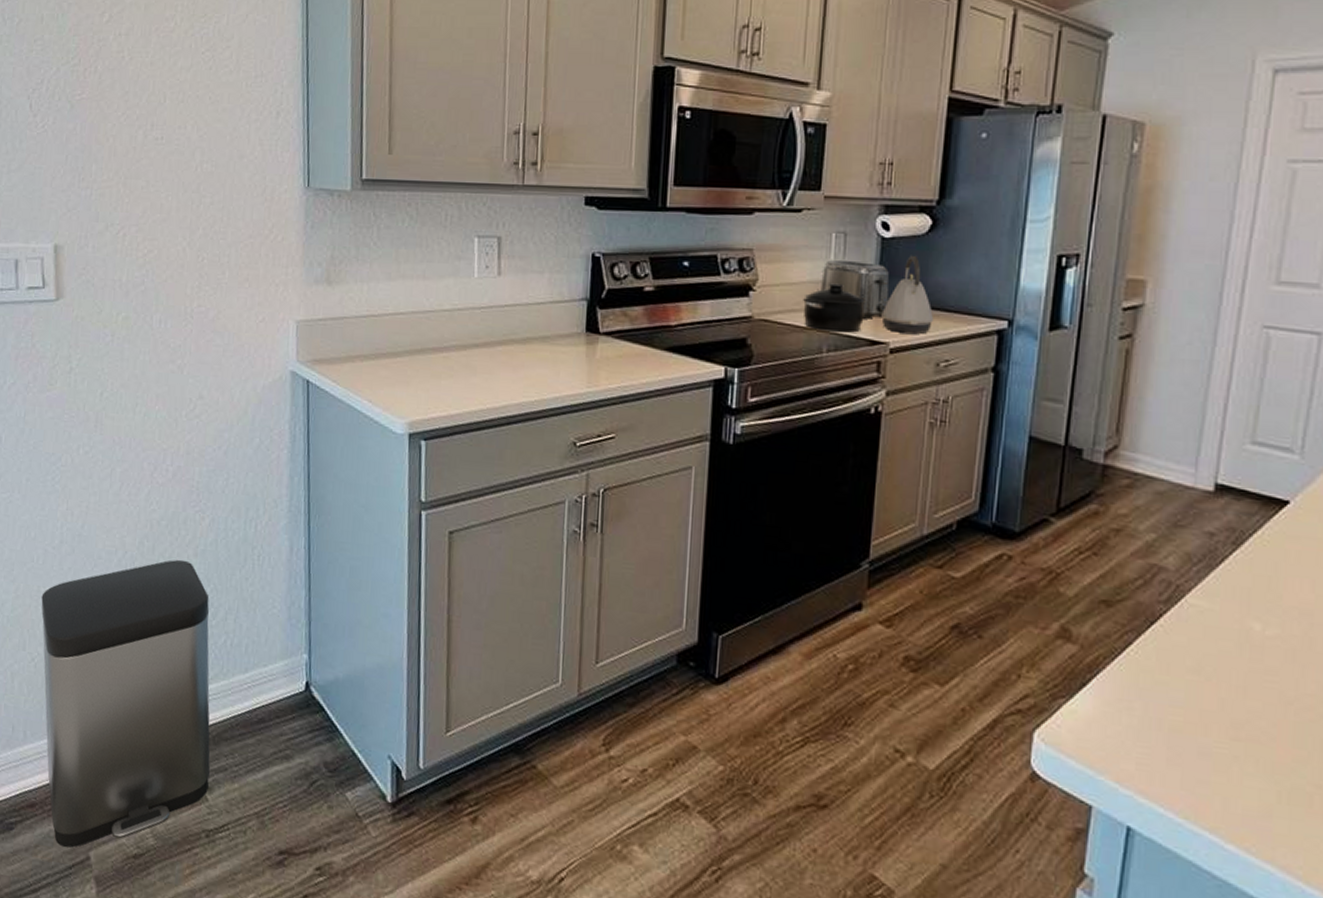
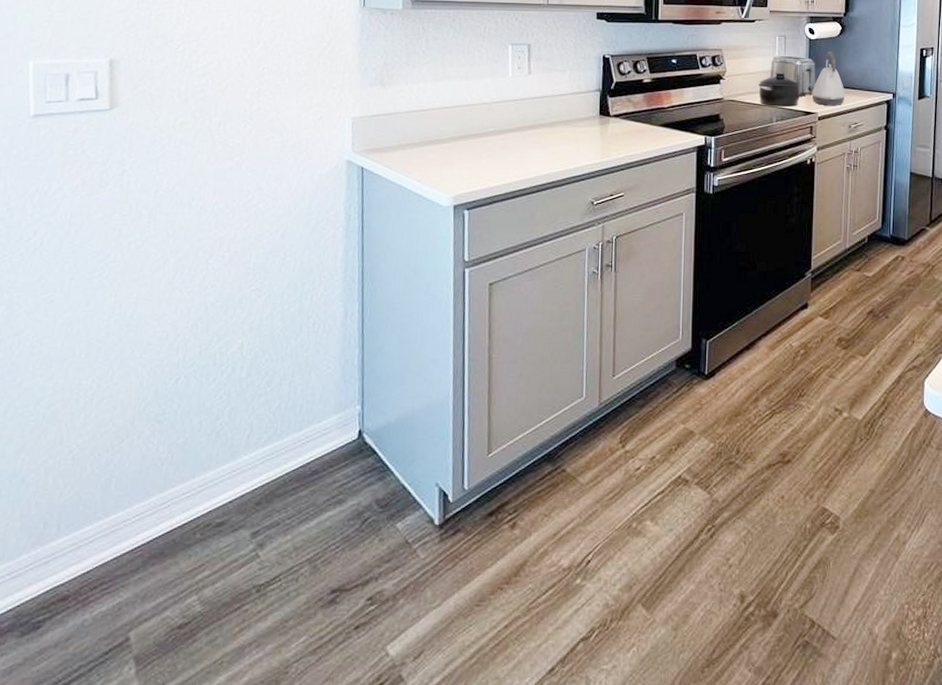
pedal bin: present [41,560,211,848] -> none [82,337,264,633]

